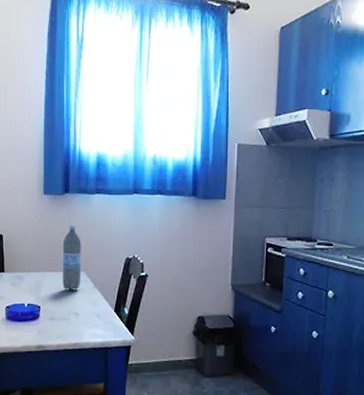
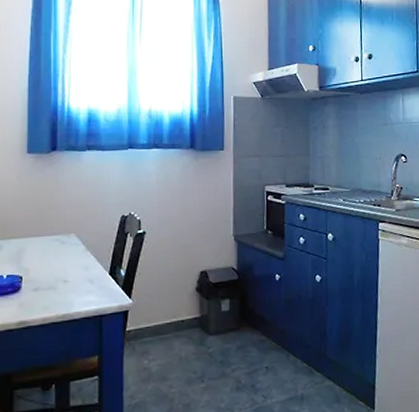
water bottle: present [62,226,81,291] -> none [49,185,71,256]

